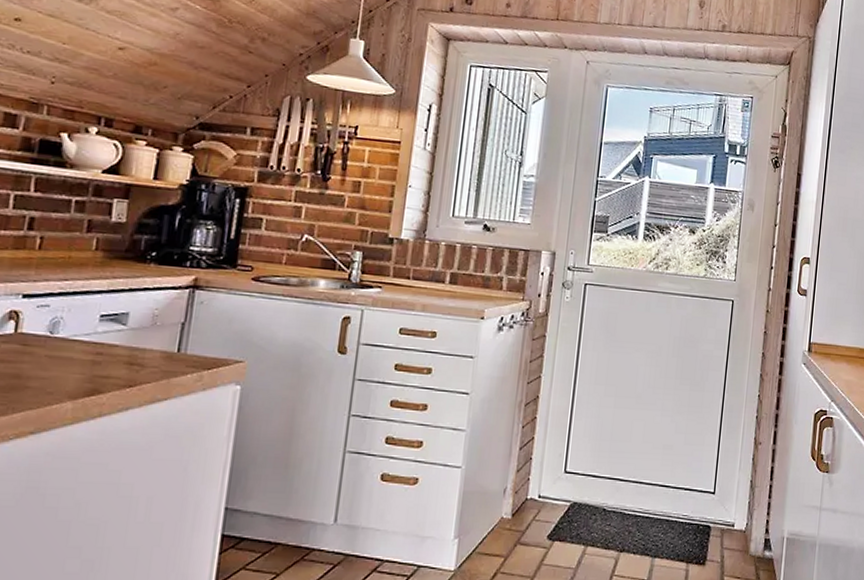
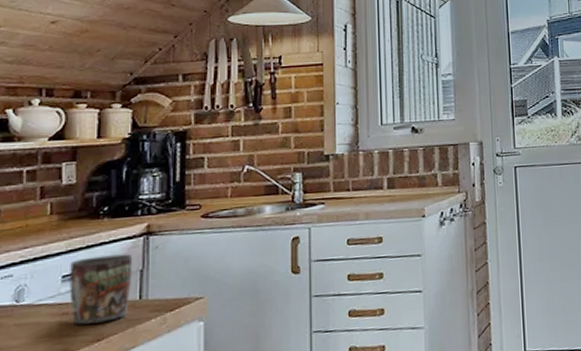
mug: none [106,300,176,369] -> present [69,253,133,325]

